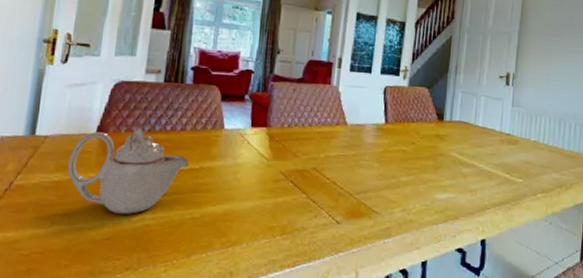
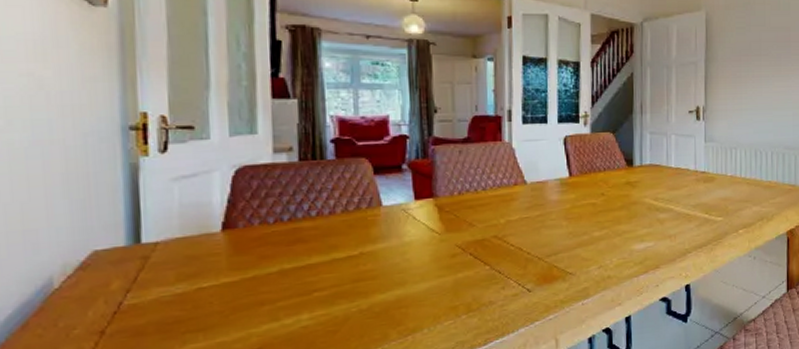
teapot: present [67,128,189,215] -> none [190,217,346,321]

